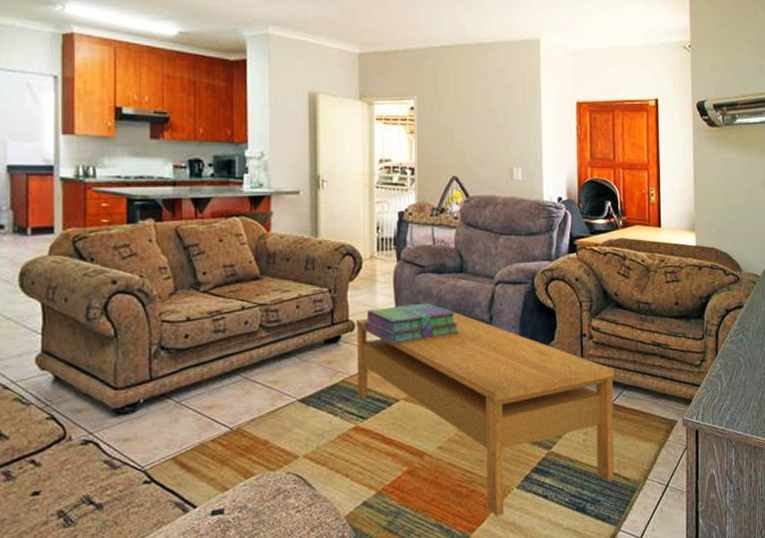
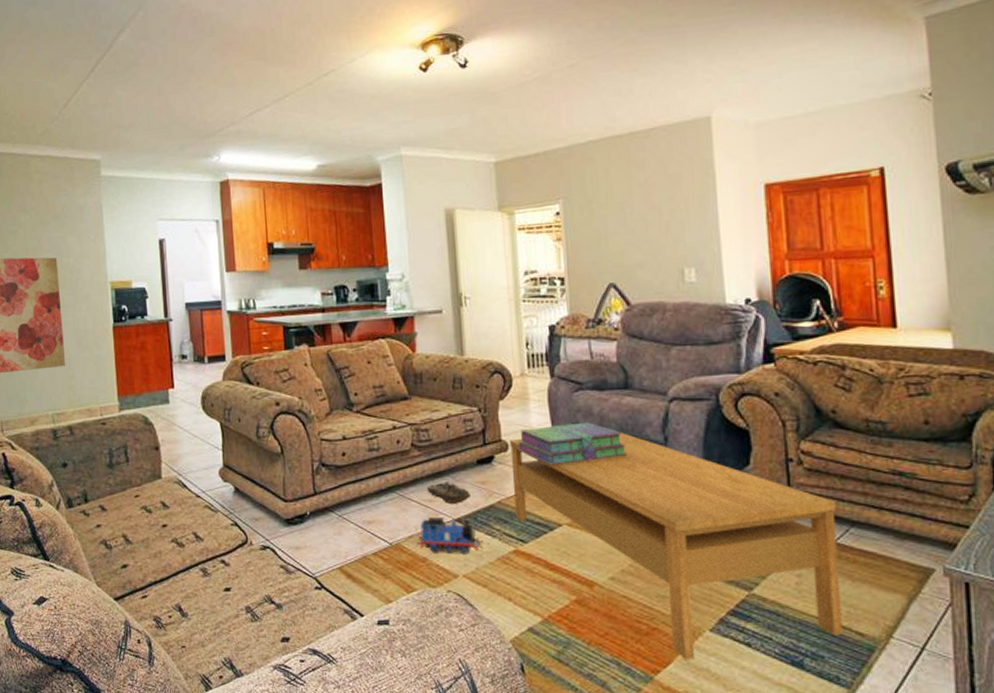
toy train: none [258,398,325,435] -> present [416,517,483,555]
shoe: none [272,362,317,384] -> present [426,482,472,504]

